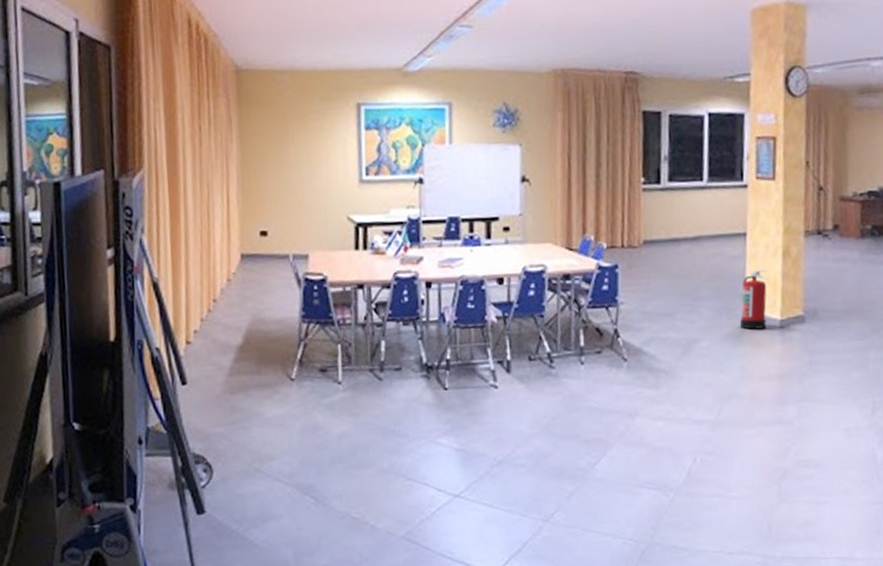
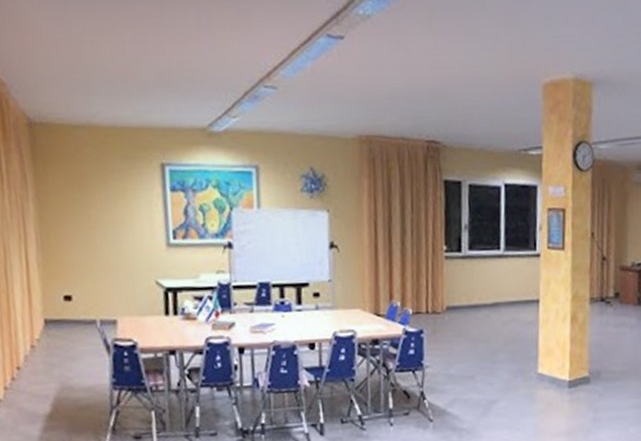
fire extinguisher: present [739,270,768,329] -> none [533,335,558,390]

